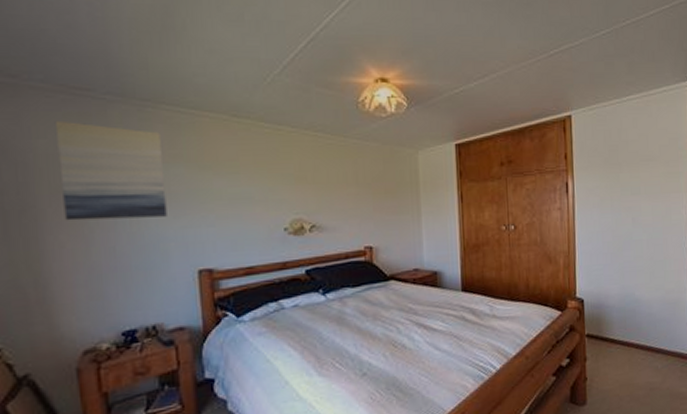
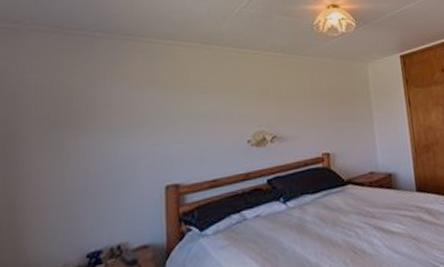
wall art: present [54,120,167,221] -> none [45,56,140,146]

